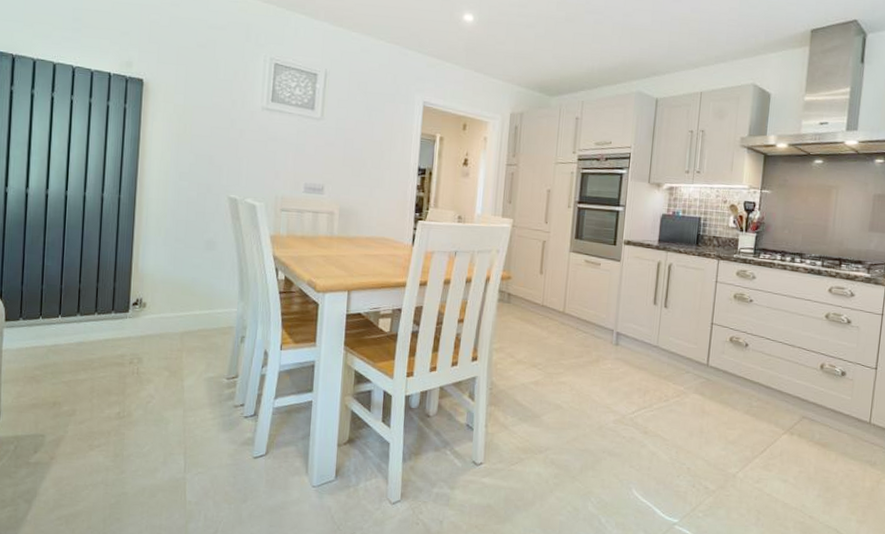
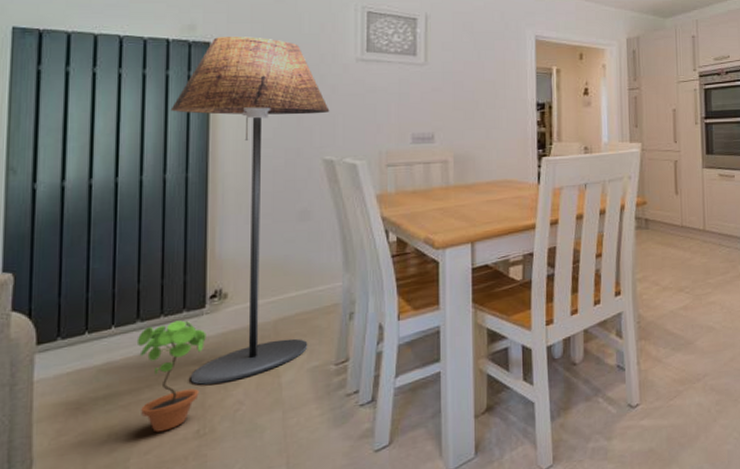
potted plant: none [76,319,129,409] -> present [136,320,206,433]
floor lamp: none [109,75,237,378] -> present [170,37,330,385]

